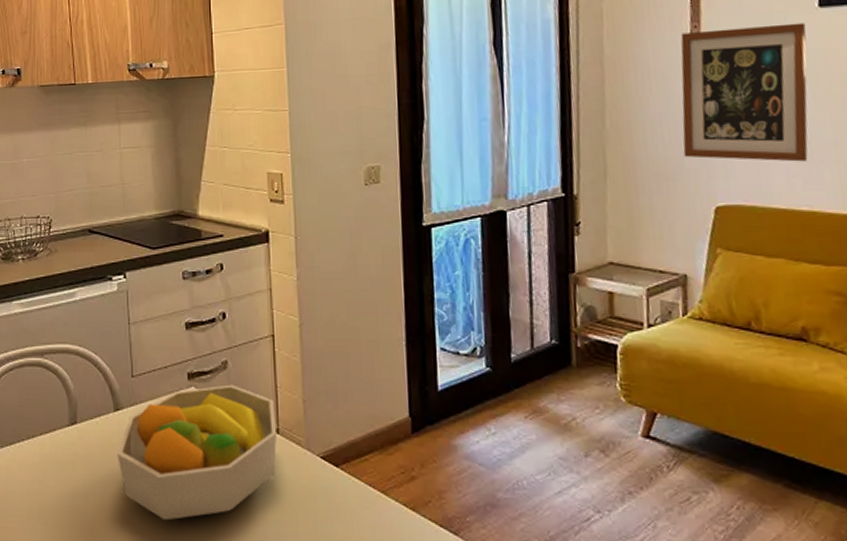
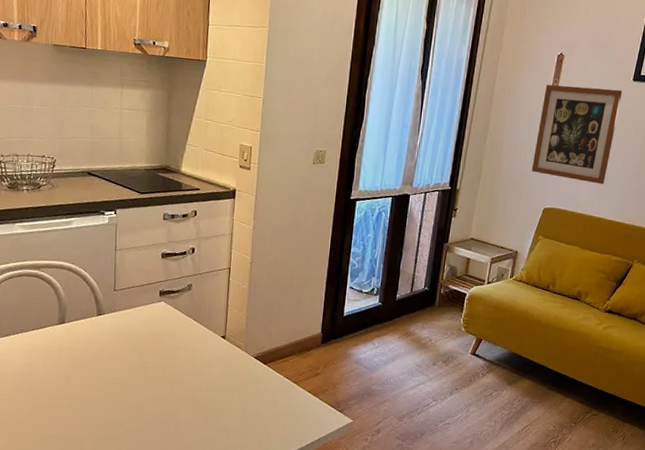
fruit bowl: present [117,384,278,520] -> none [97,301,225,397]

